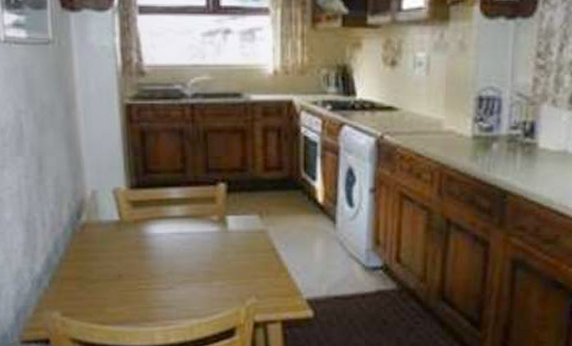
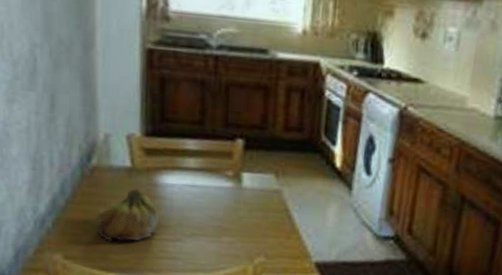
fruit: none [90,241,150,295] -> present [97,188,159,241]

